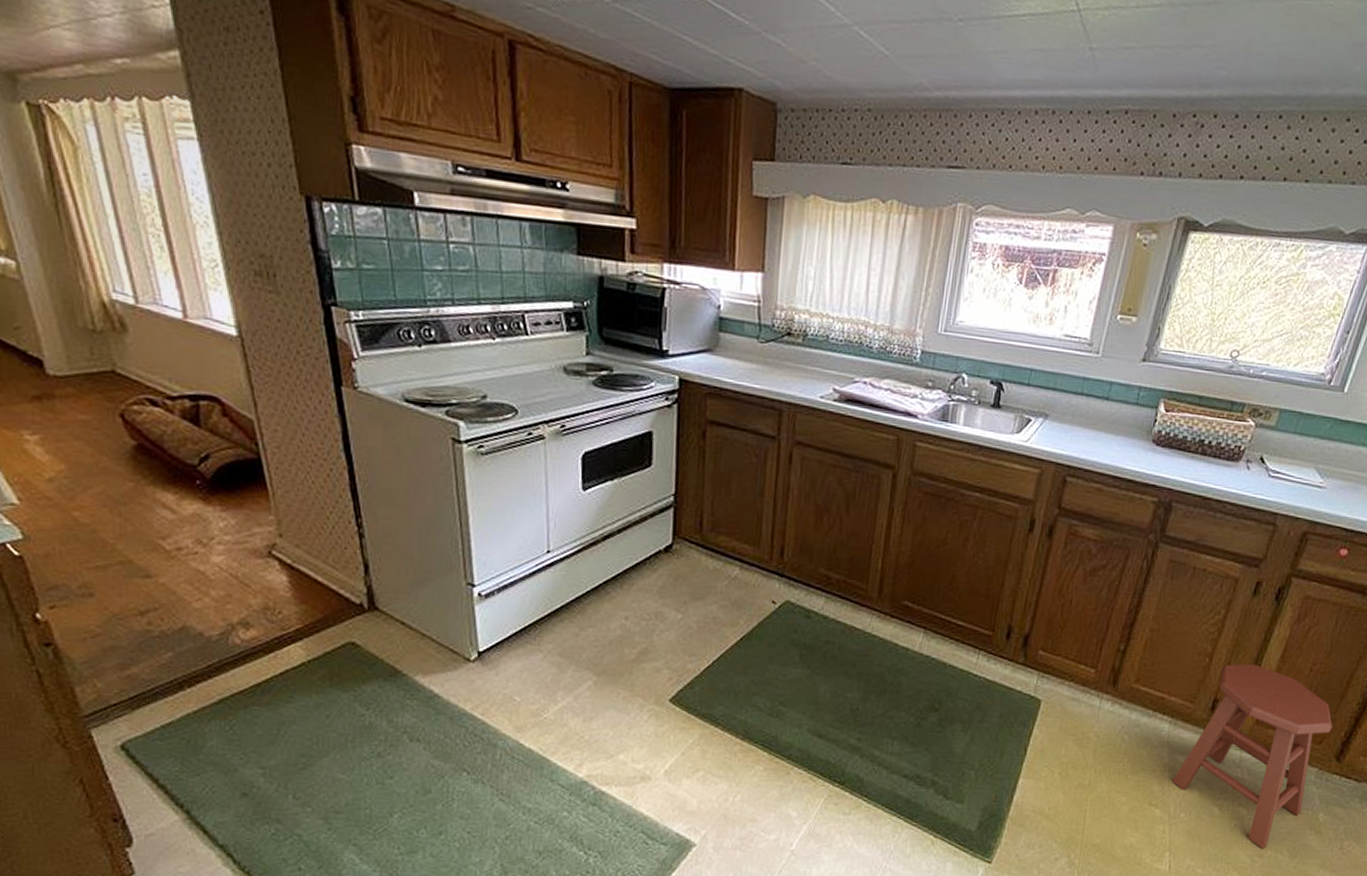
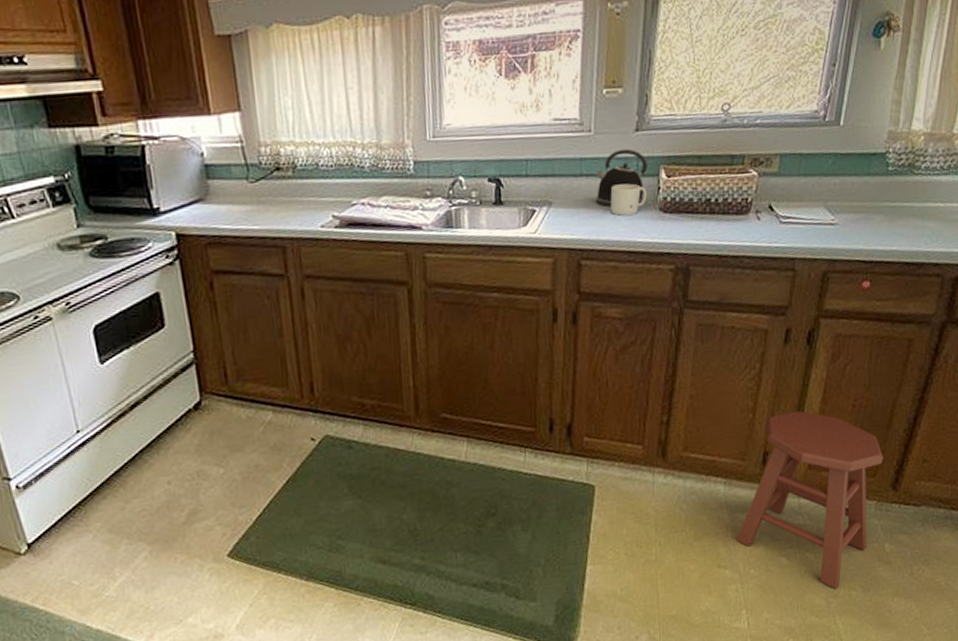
kettle: none [1091,376,1149,433] -> present [594,148,648,208]
mug: none [1104,409,1144,443] -> present [610,183,647,217]

